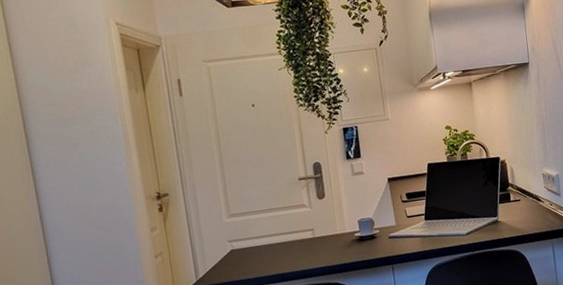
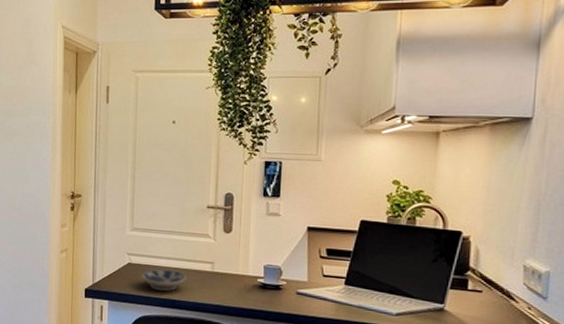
bowl: none [247,245,291,269] -> present [142,268,186,291]

